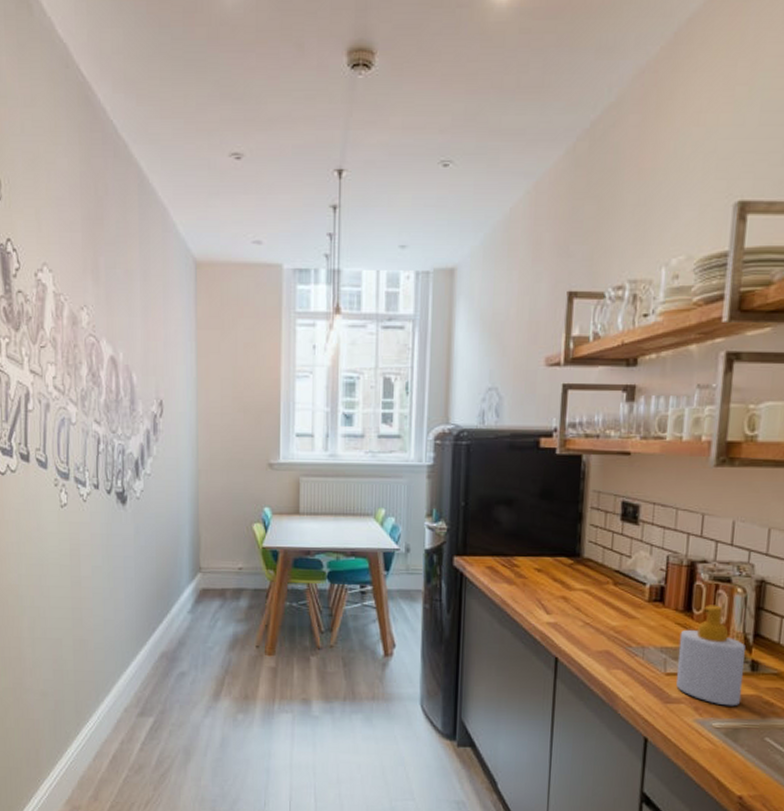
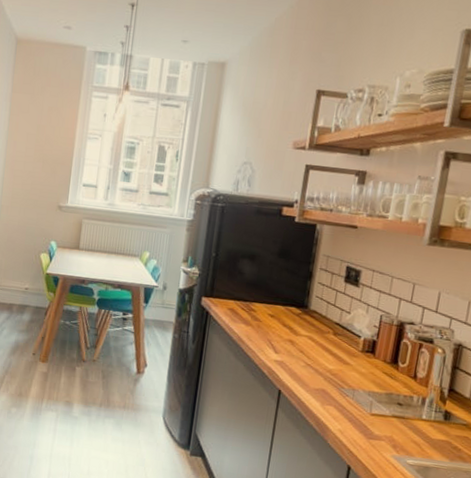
soap bottle: present [676,604,745,706] -> none [379,360,441,448]

